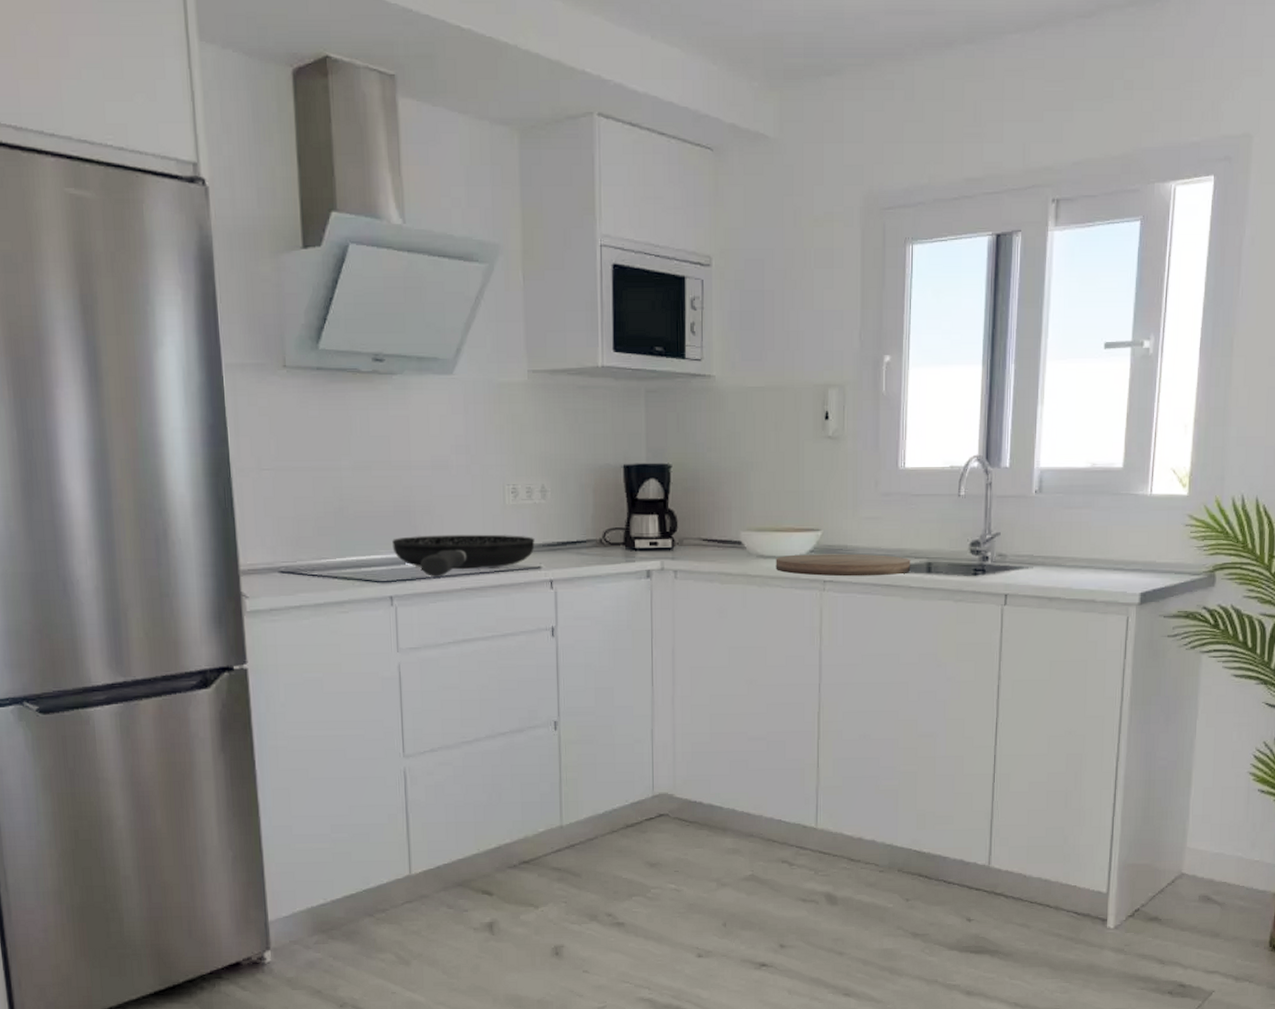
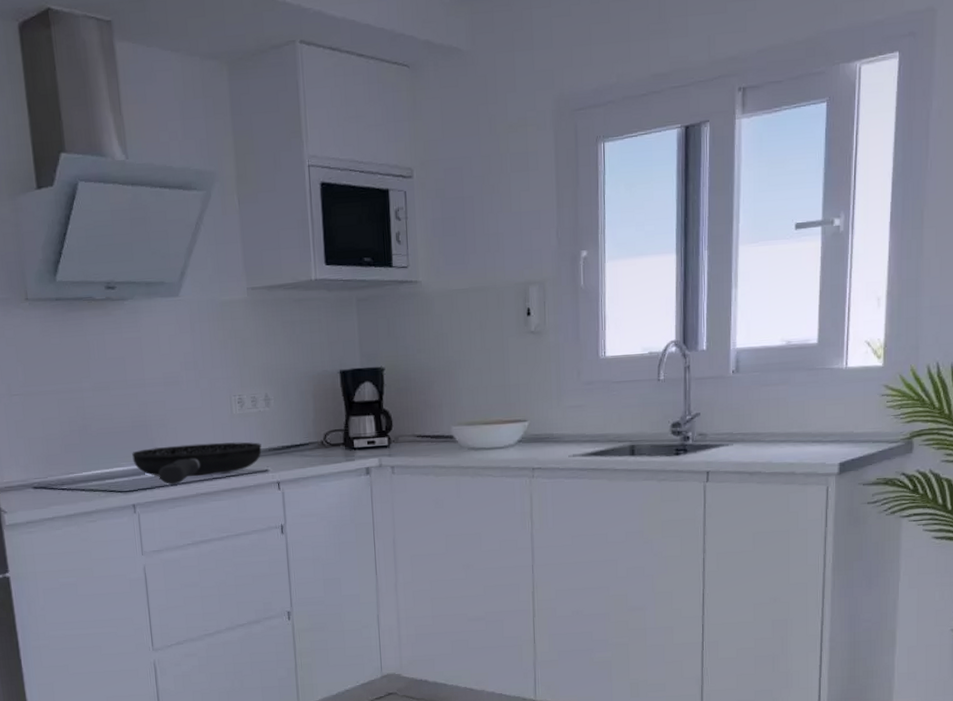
cutting board: present [775,553,911,577] -> none [486,440,615,464]

